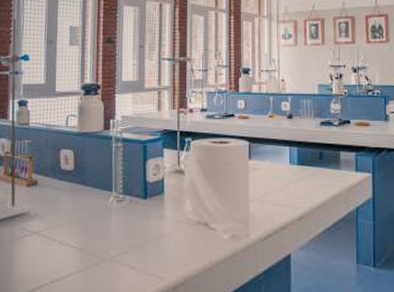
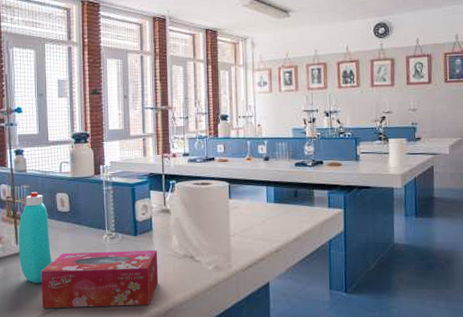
bottle: none [14,147,51,252] -> present [19,191,52,284]
tissue box: none [36,216,169,281] -> present [40,251,159,309]

